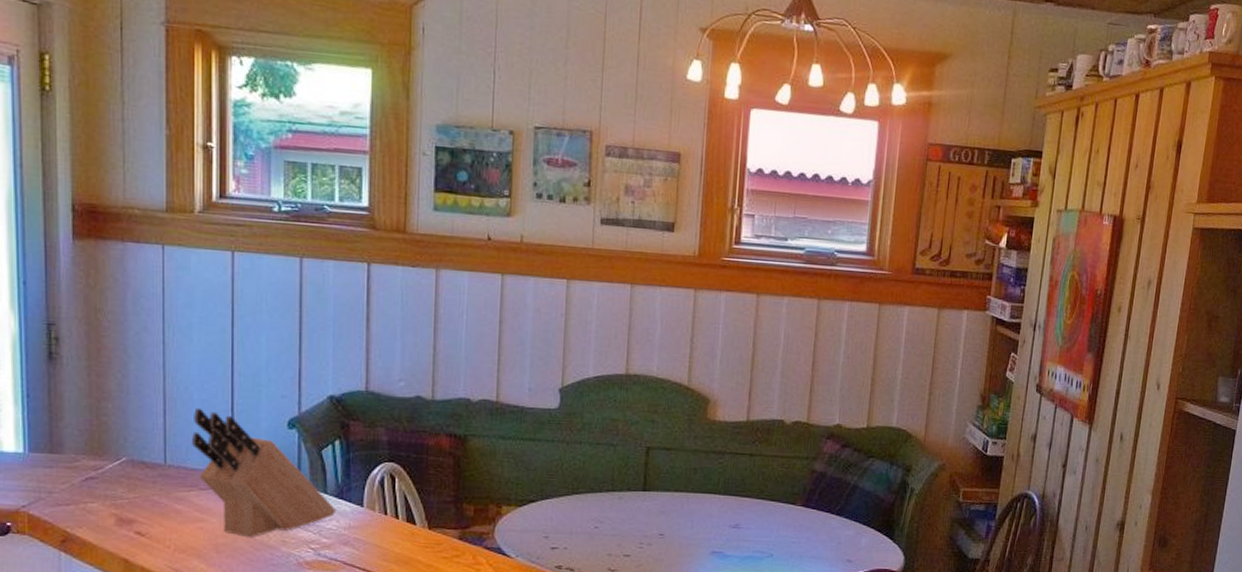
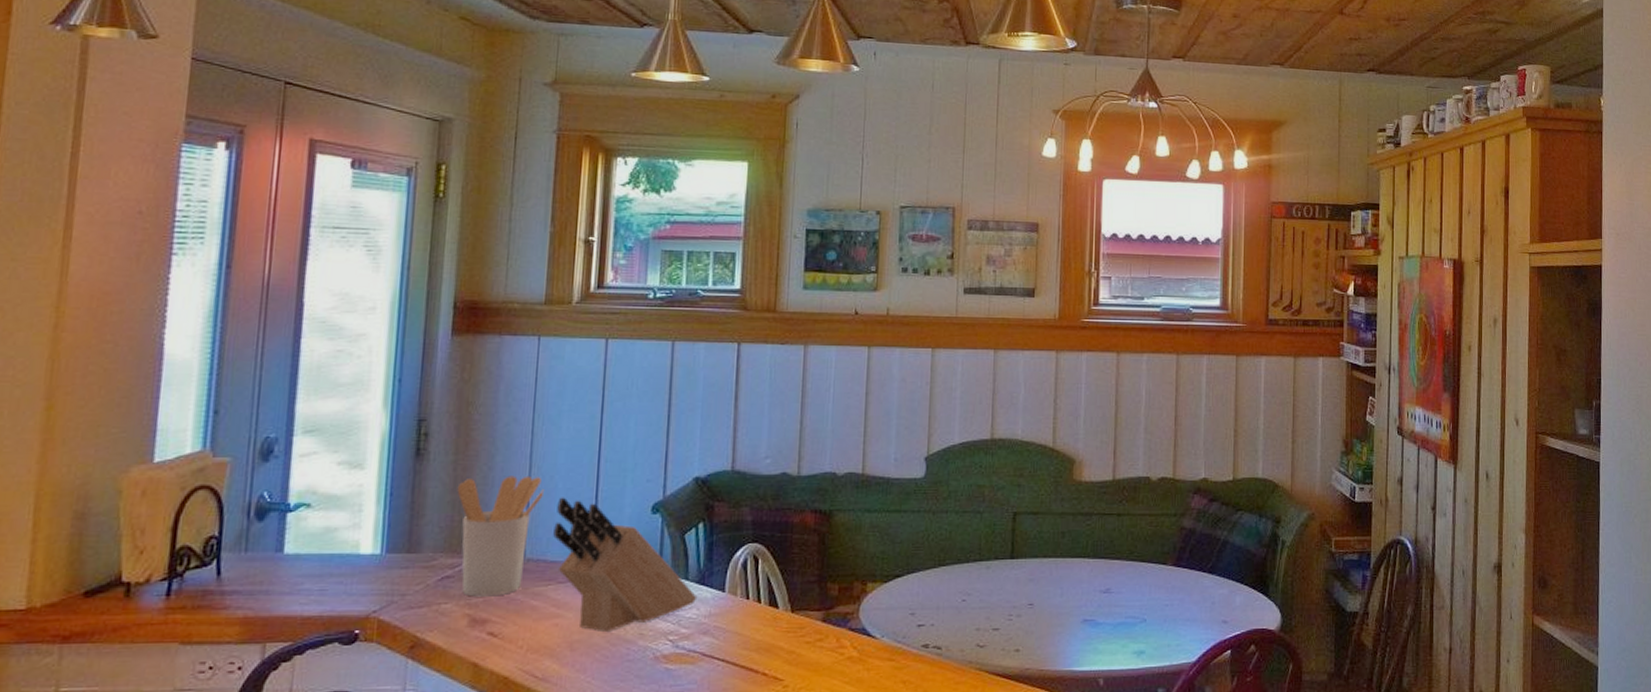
utensil holder: none [93,384,181,499] -> present [457,475,545,597]

